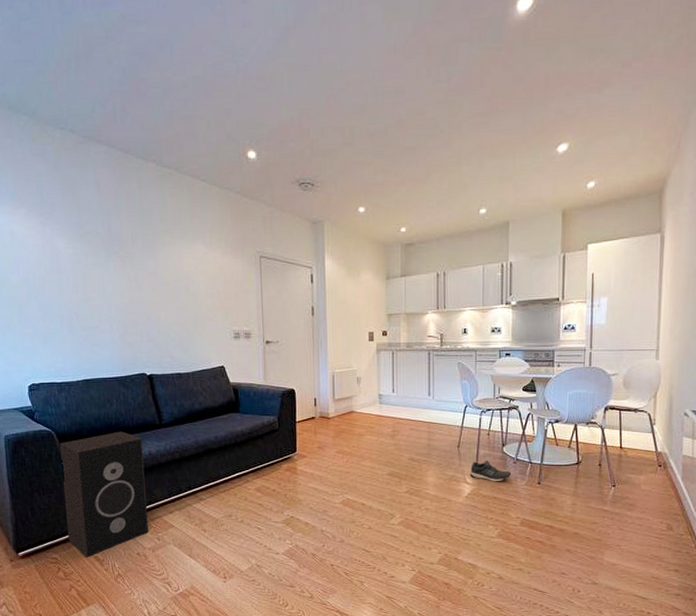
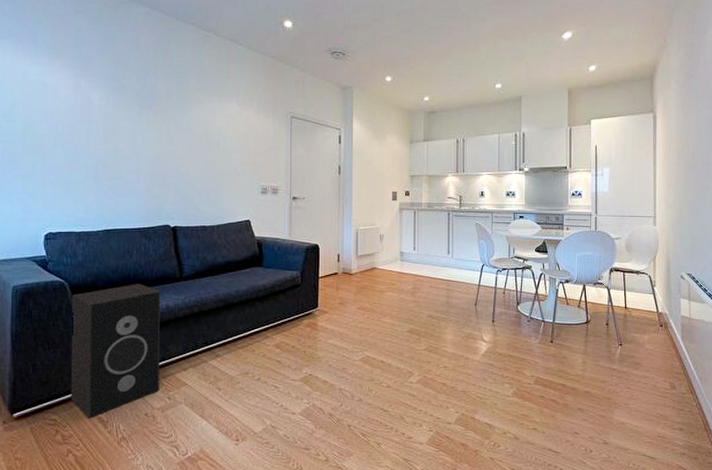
shoe: present [469,460,512,482] -> none [486,318,526,340]

